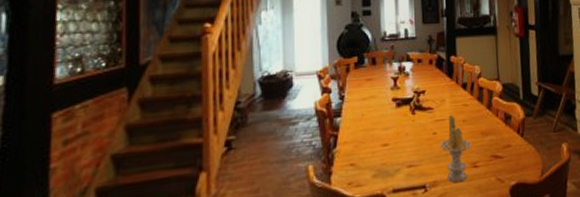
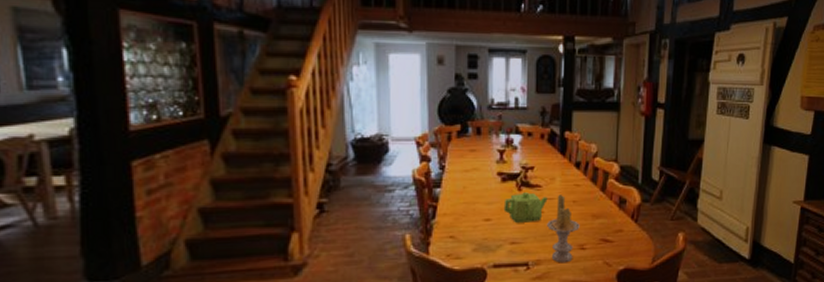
teapot: none [399,115,440,146] -> present [503,192,548,223]

